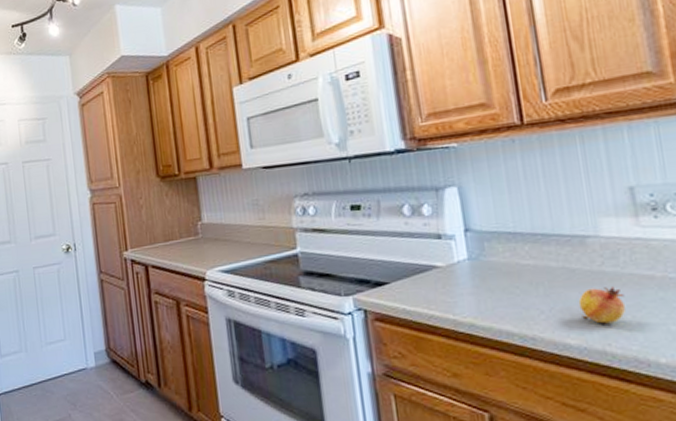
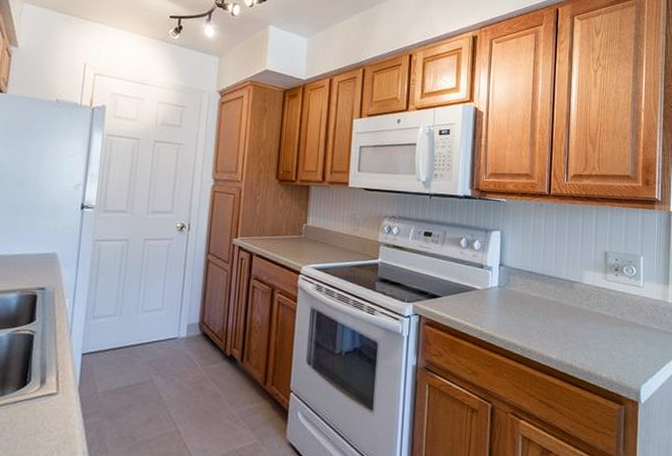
fruit: present [578,287,627,324] -> none [561,319,590,346]

